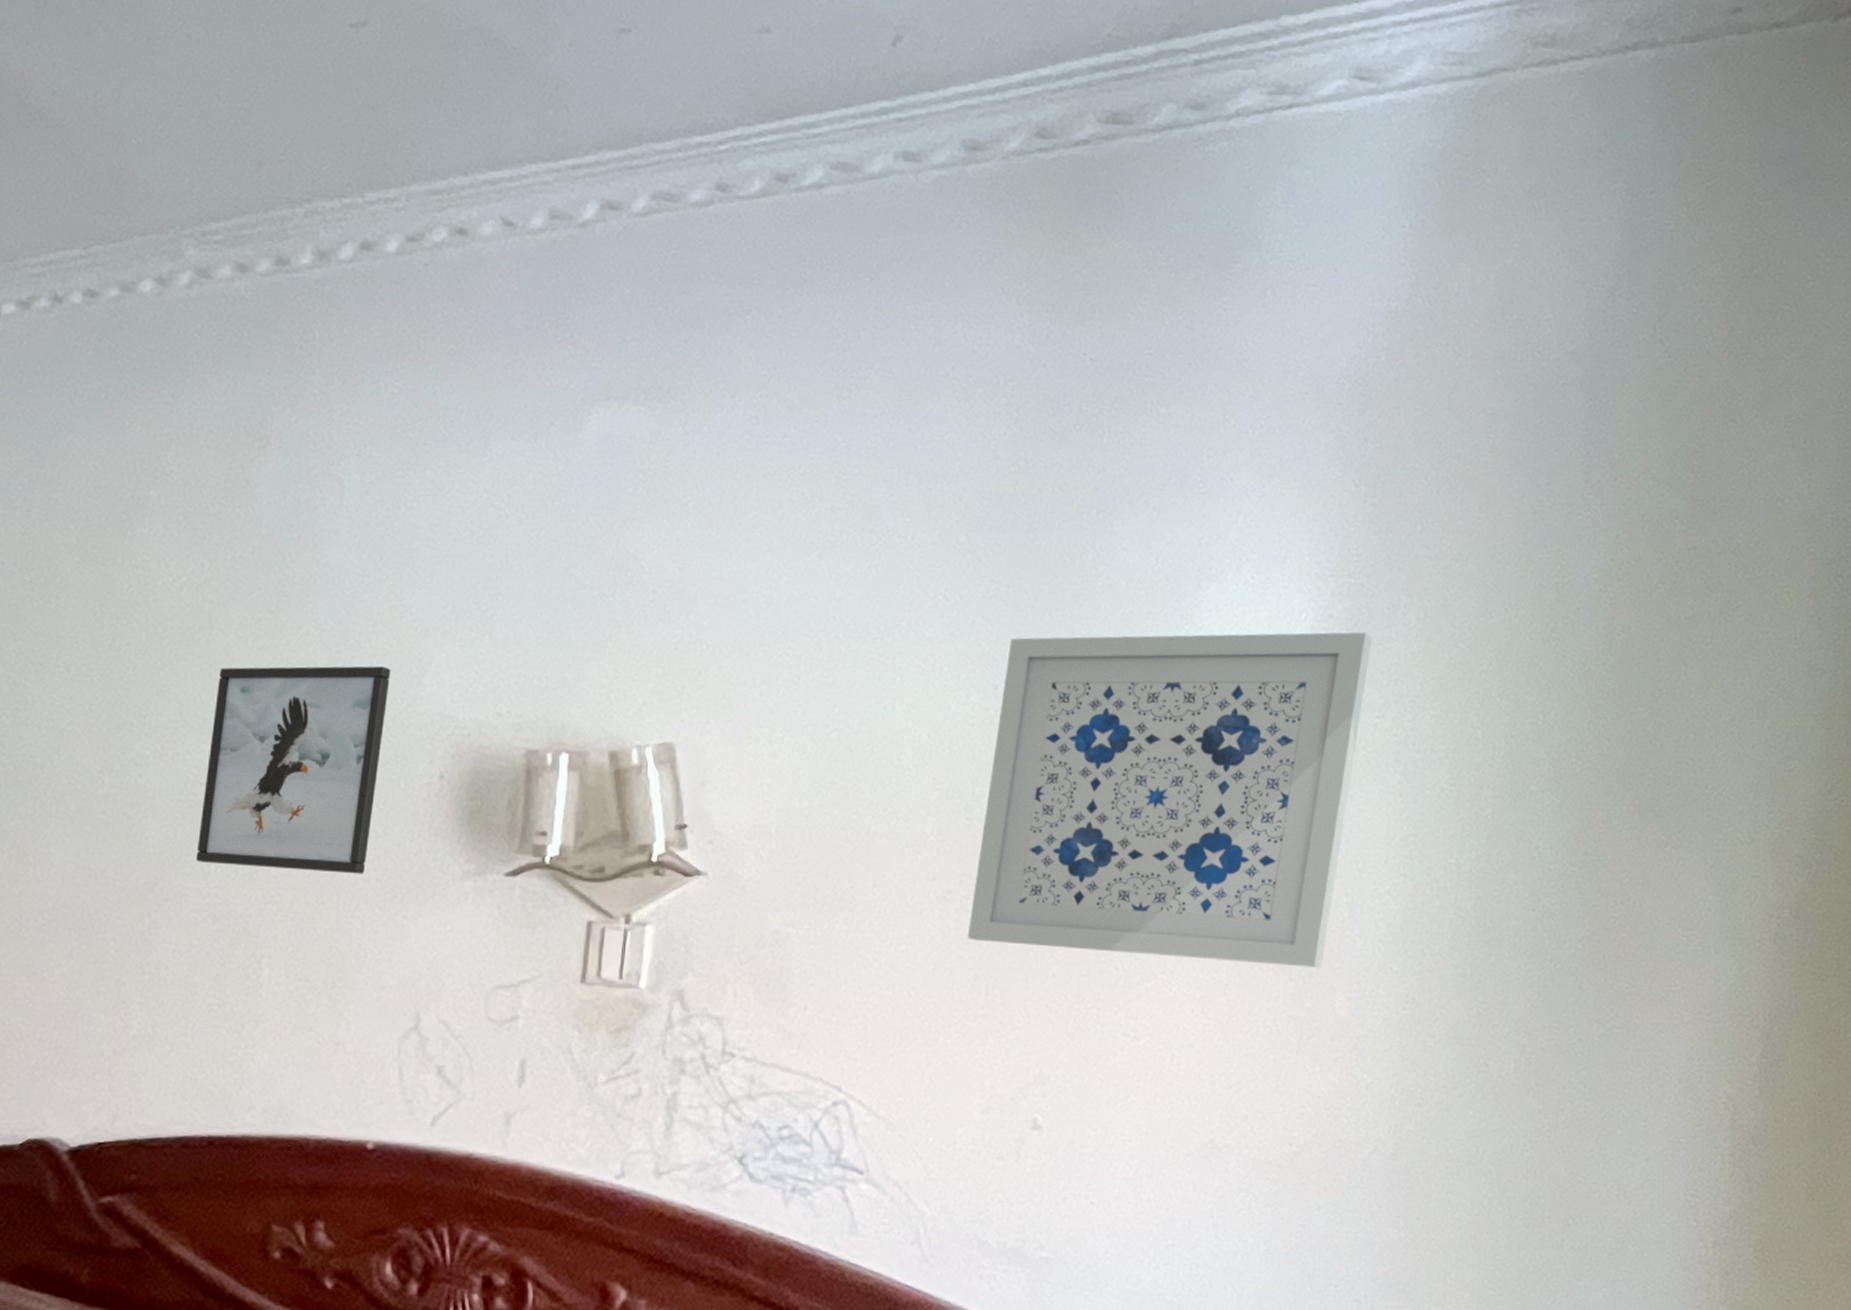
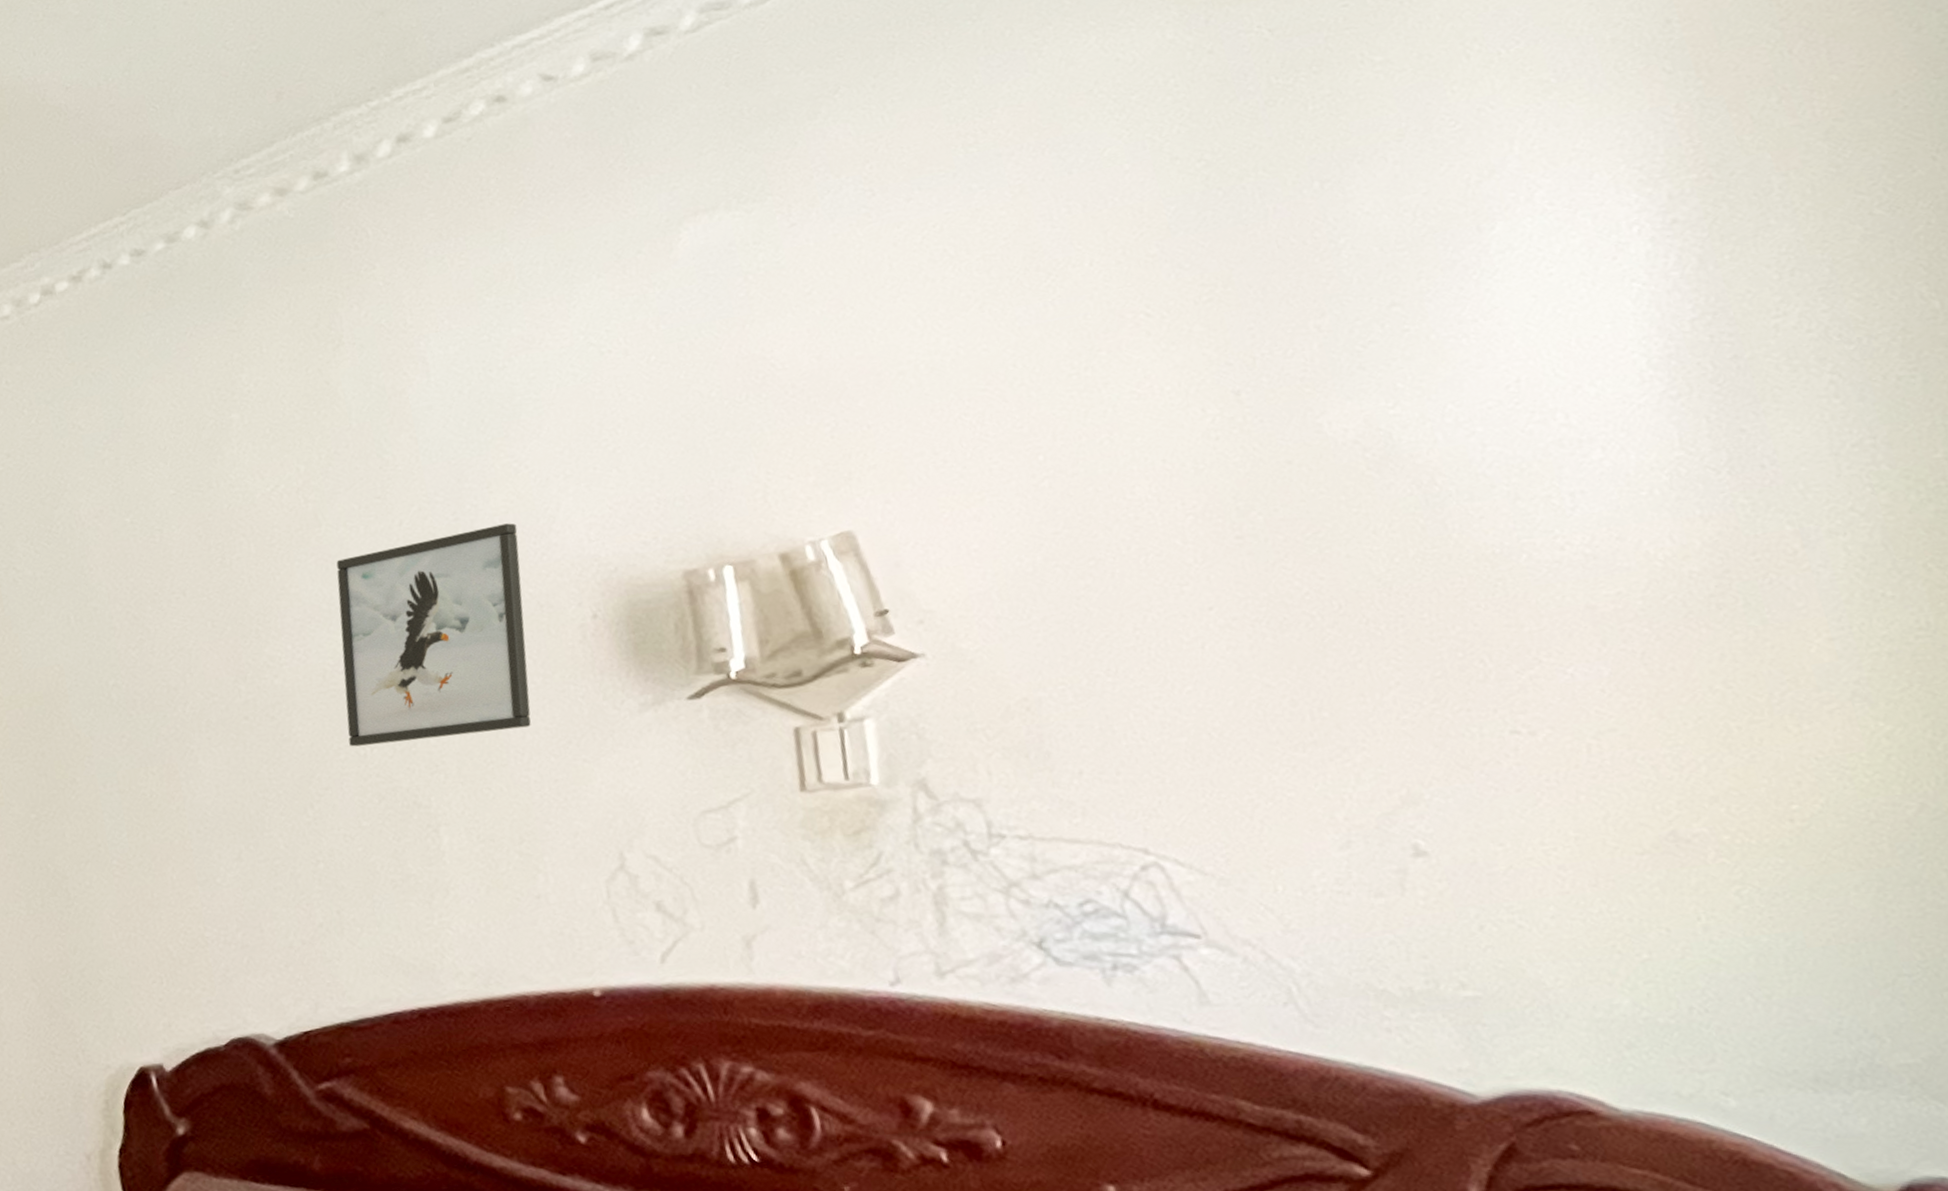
wall art: present [967,632,1372,968] -> none [1243,227,1778,665]

